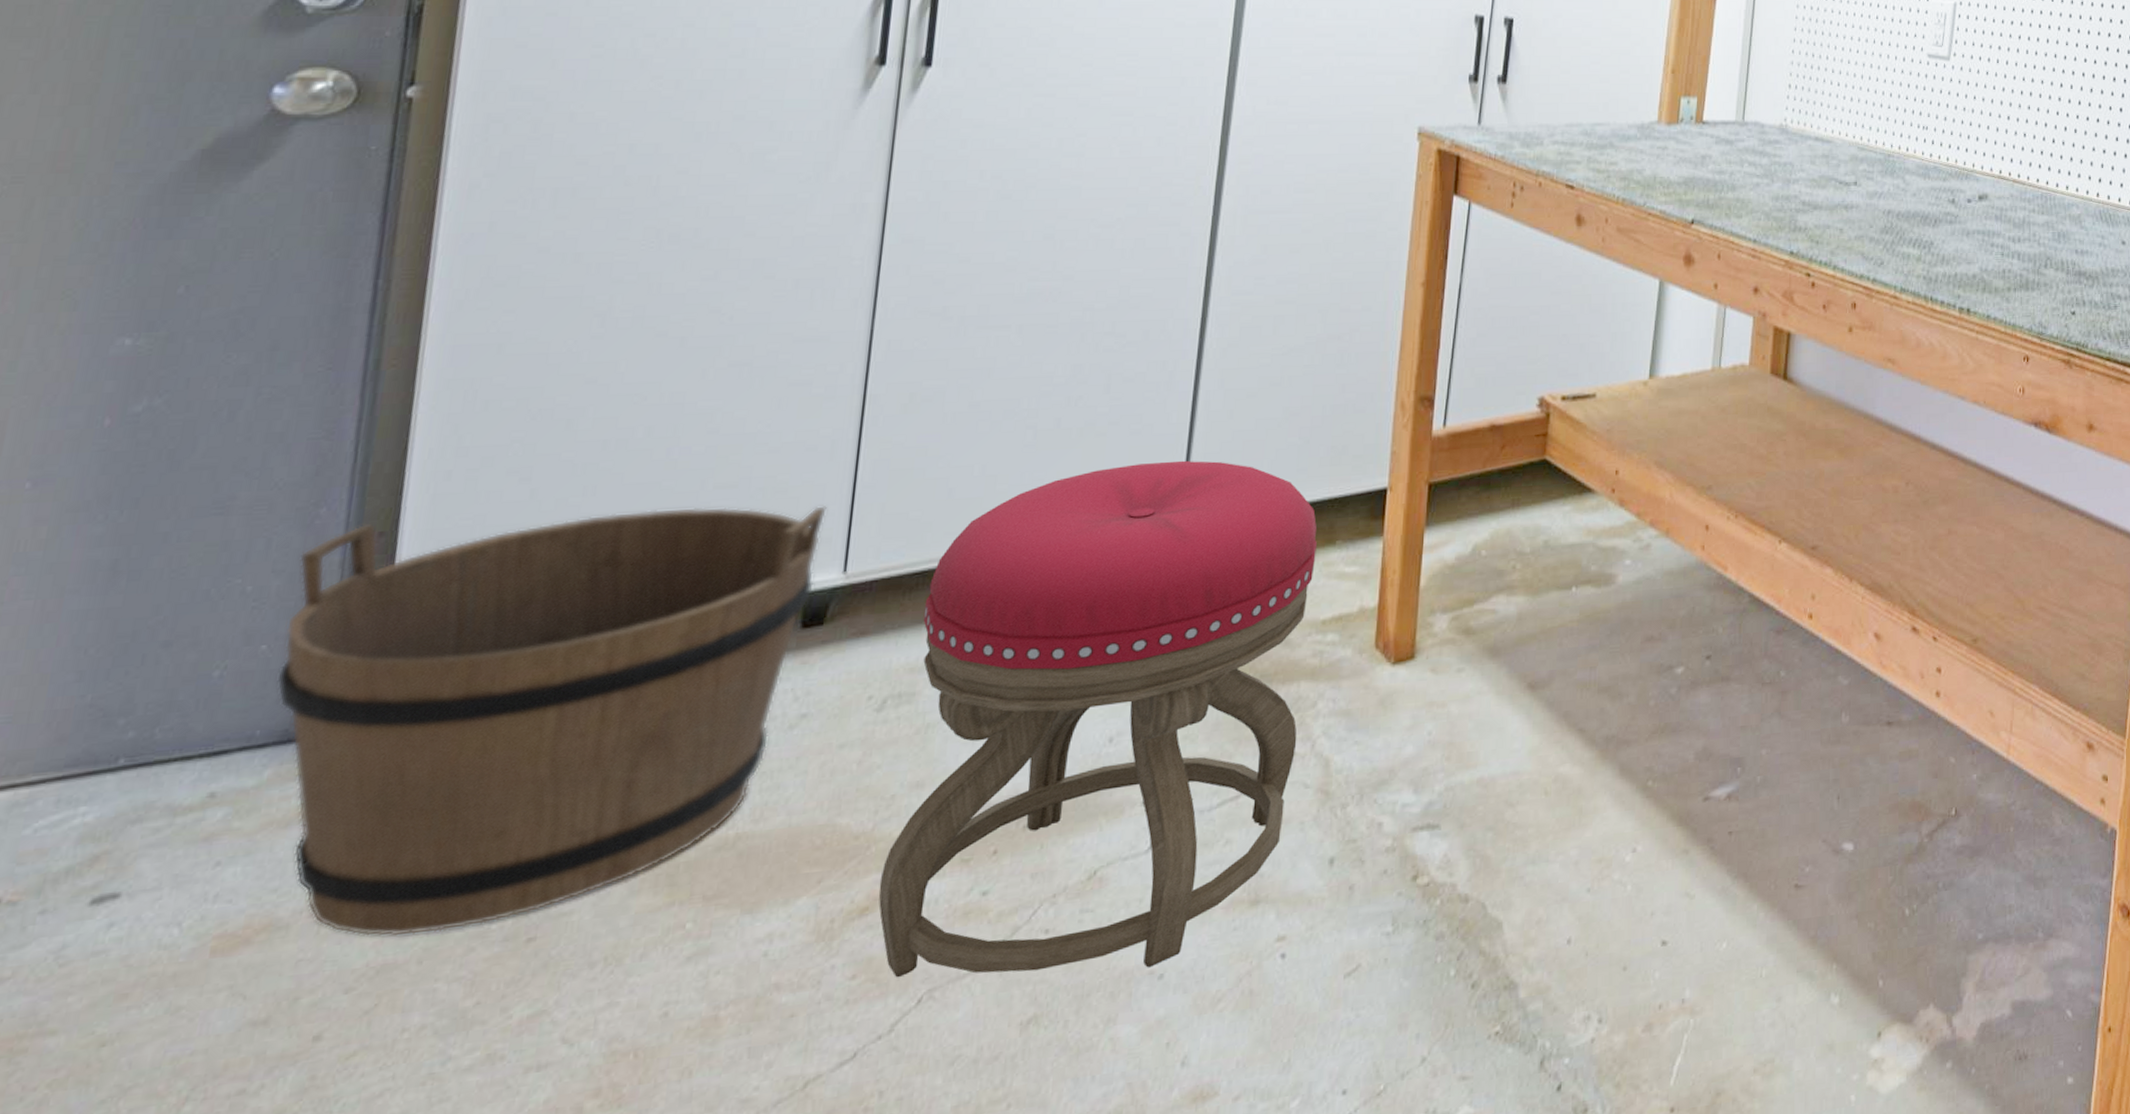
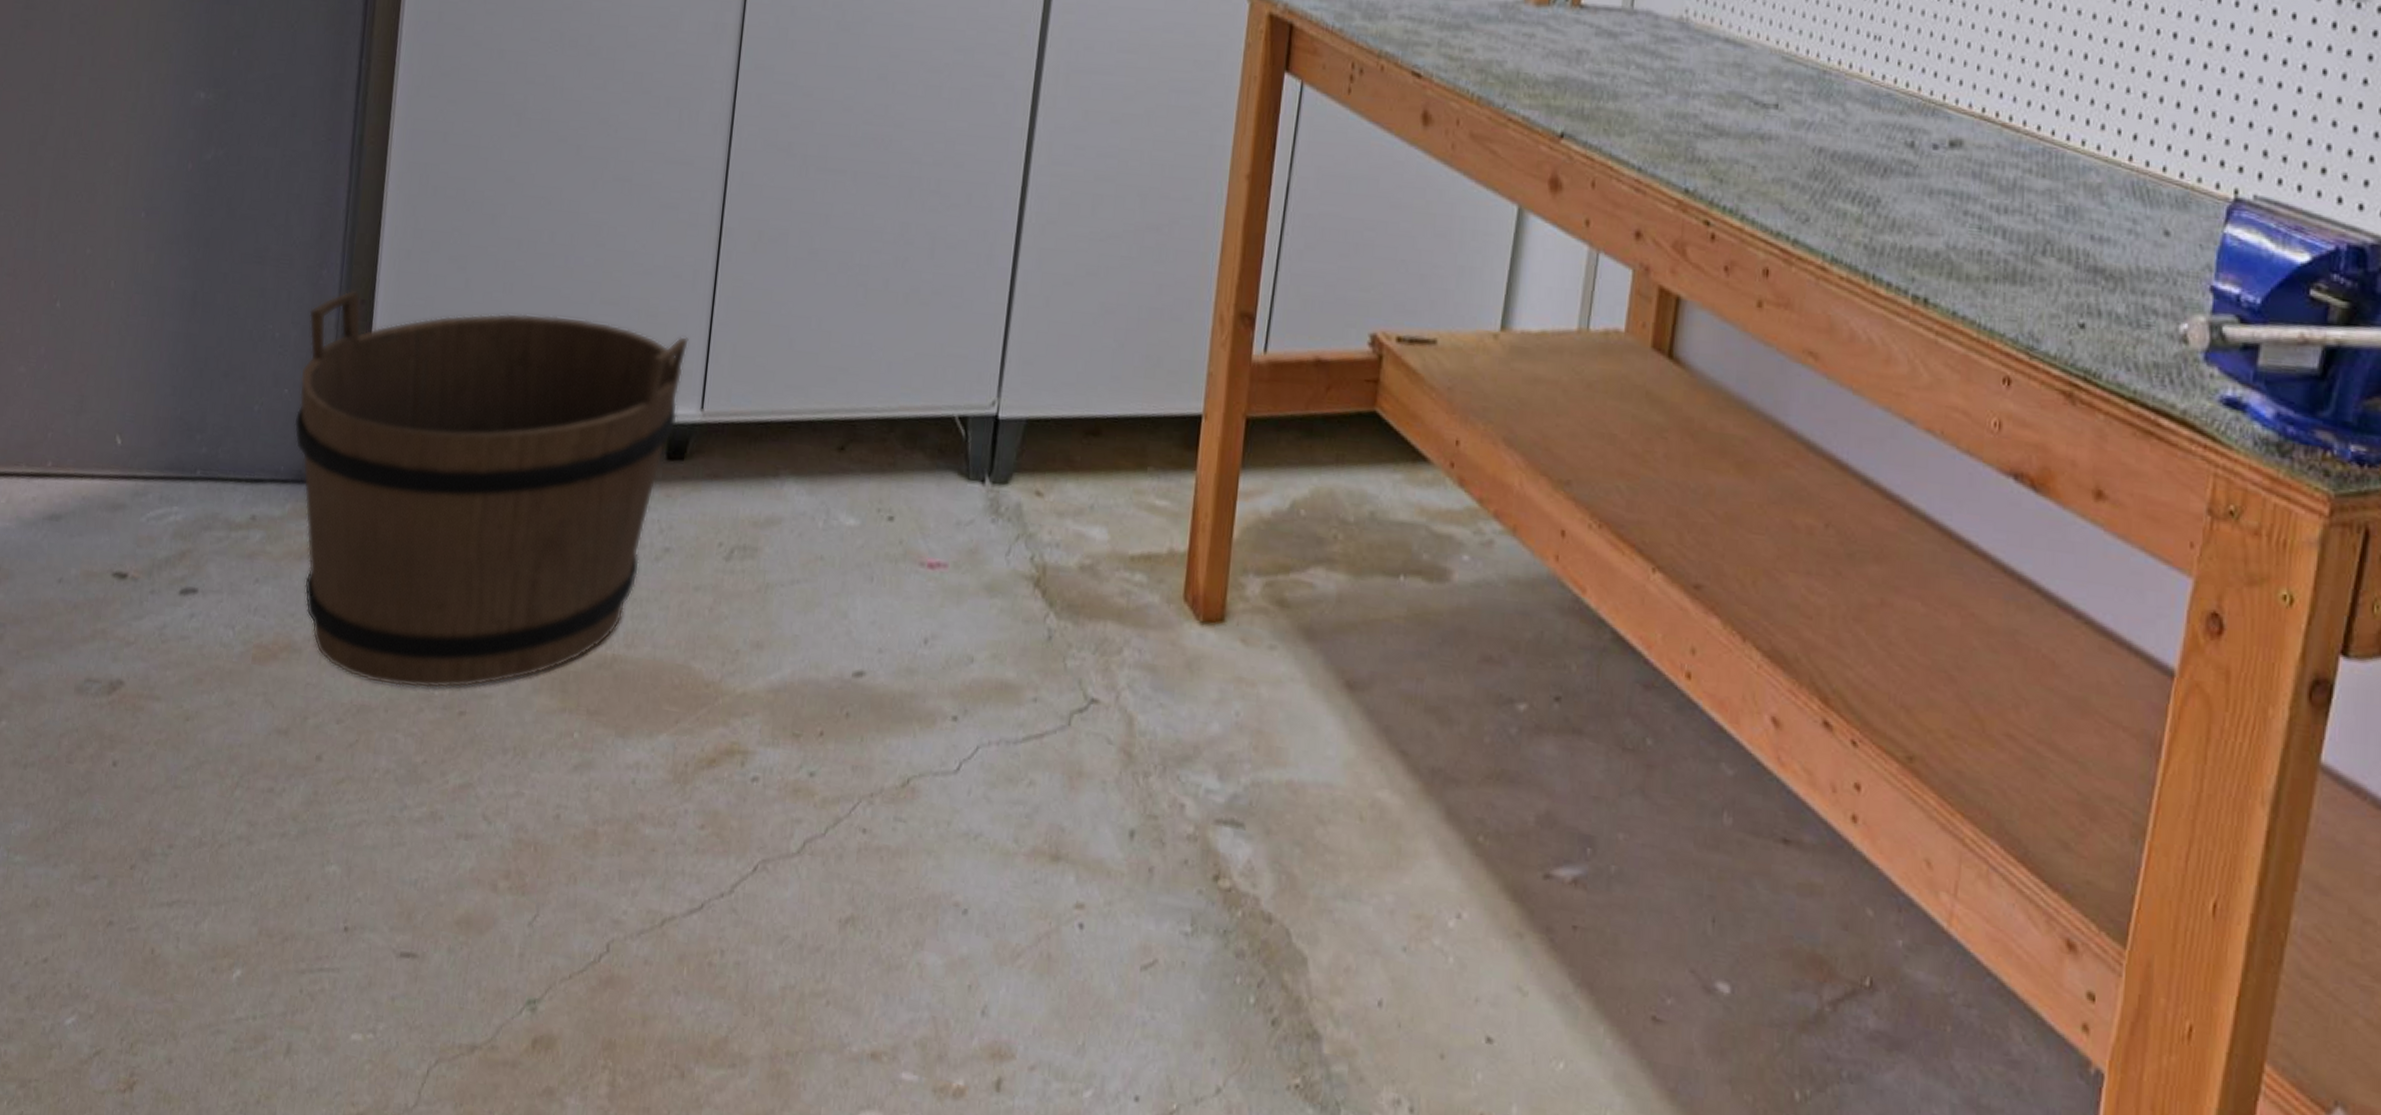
stool: present [878,460,1318,978] -> none [724,342,1129,899]

